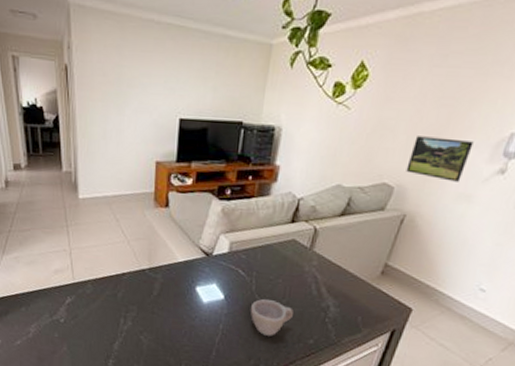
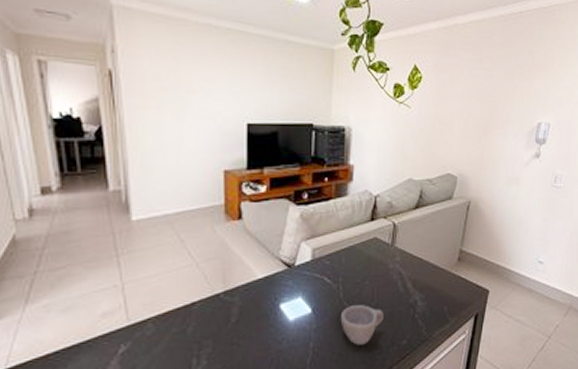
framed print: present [406,136,474,182] -> none [464,129,512,167]

